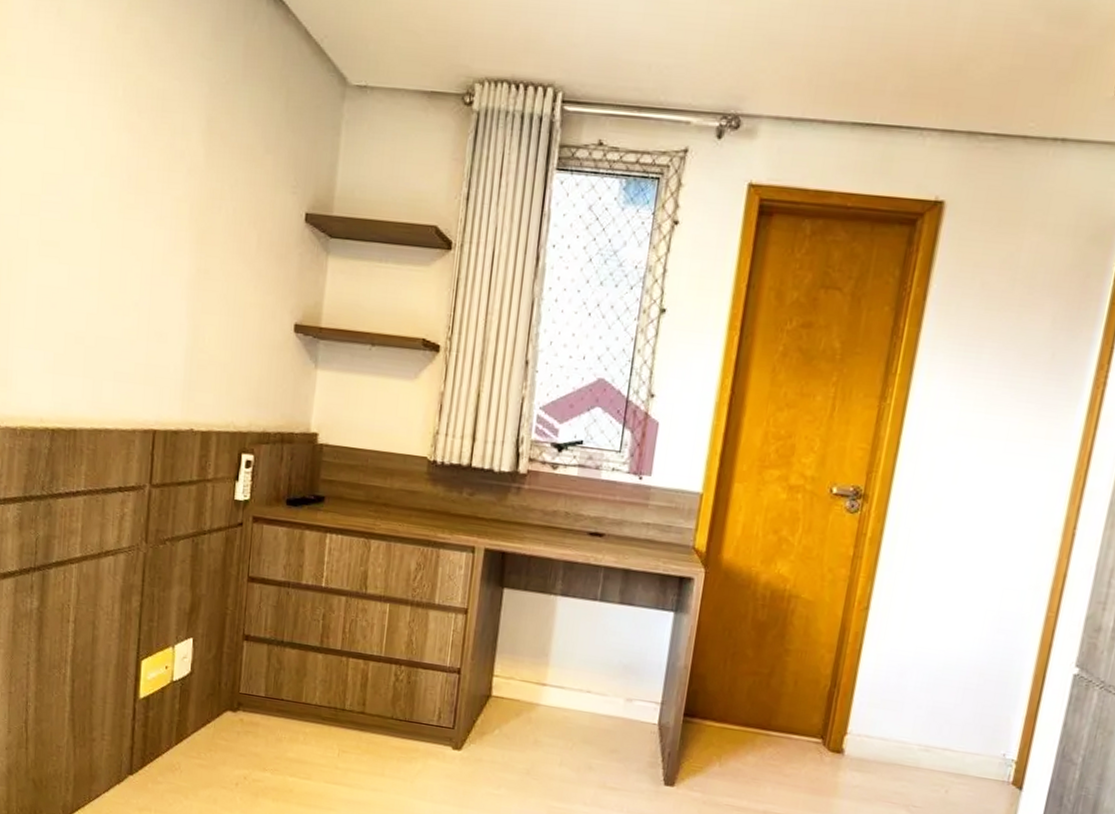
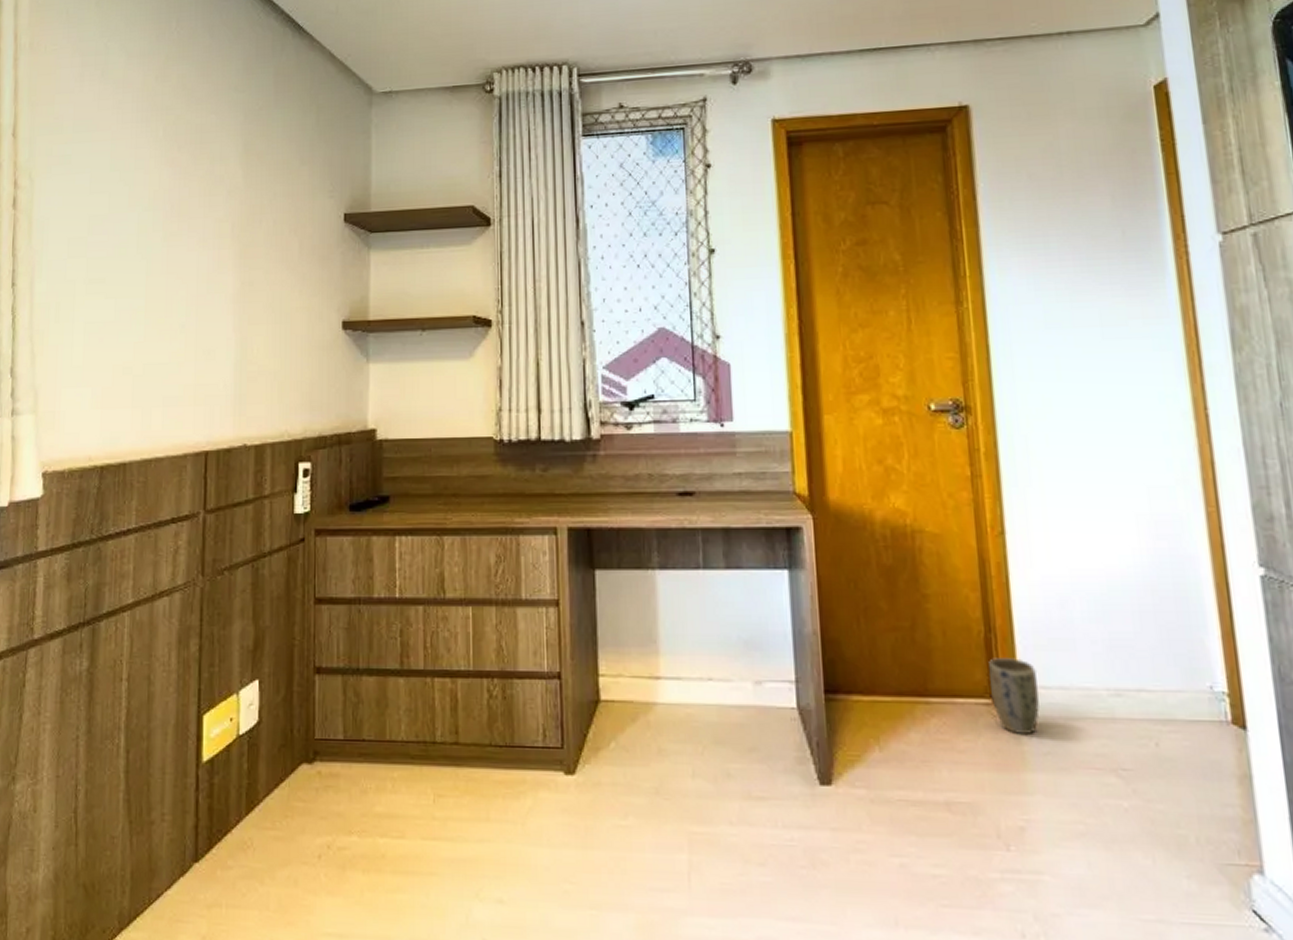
plant pot: none [821,708,865,771] -> present [989,658,1041,736]

